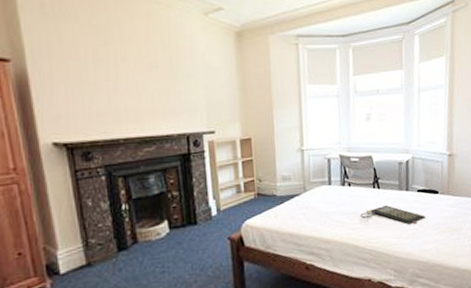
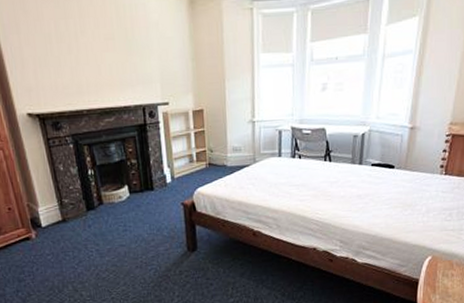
clutch bag: present [360,205,426,224] -> none [308,179,378,198]

